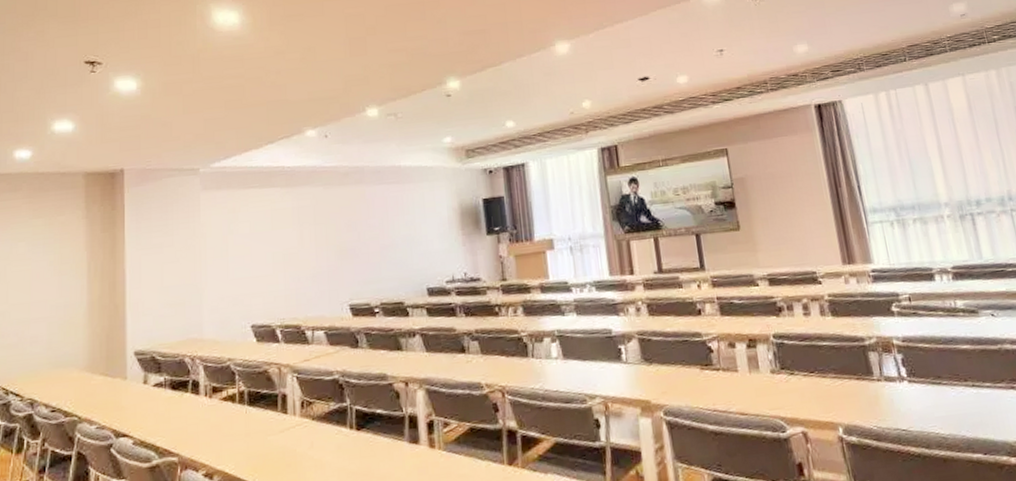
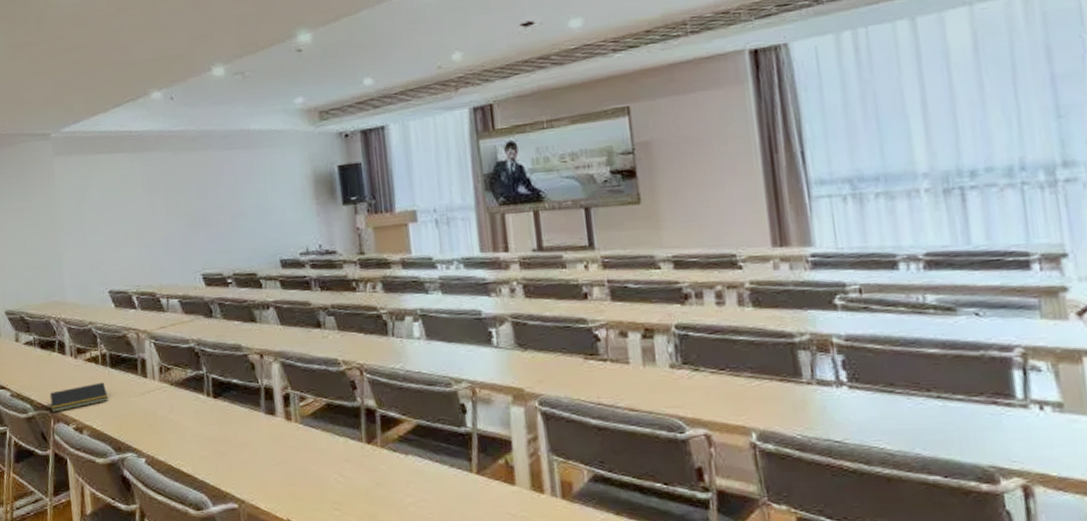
notepad: none [178,422,244,459] -> present [49,382,108,412]

